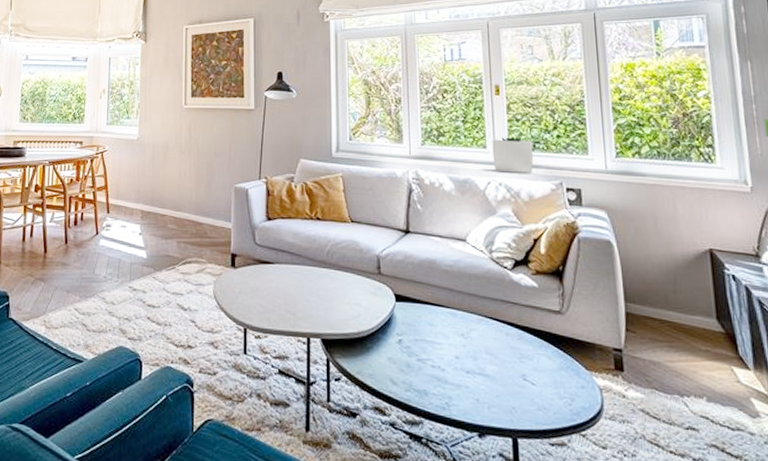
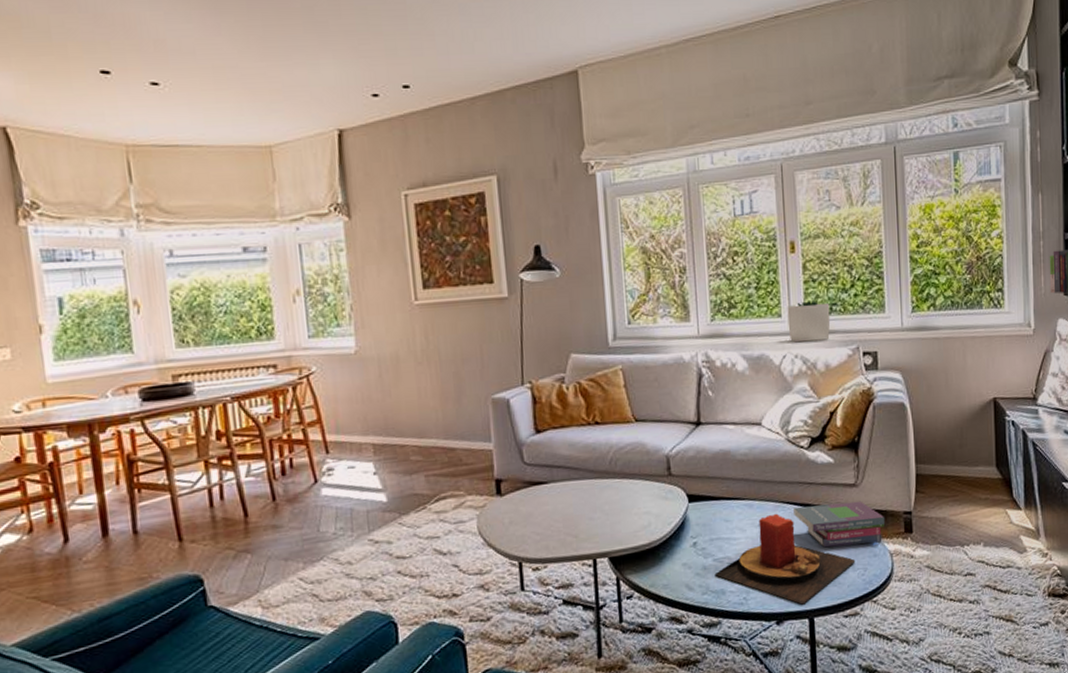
candle: none [418,326,562,422] -> present [714,513,856,605]
books: none [497,323,594,375] -> present [794,501,886,548]

